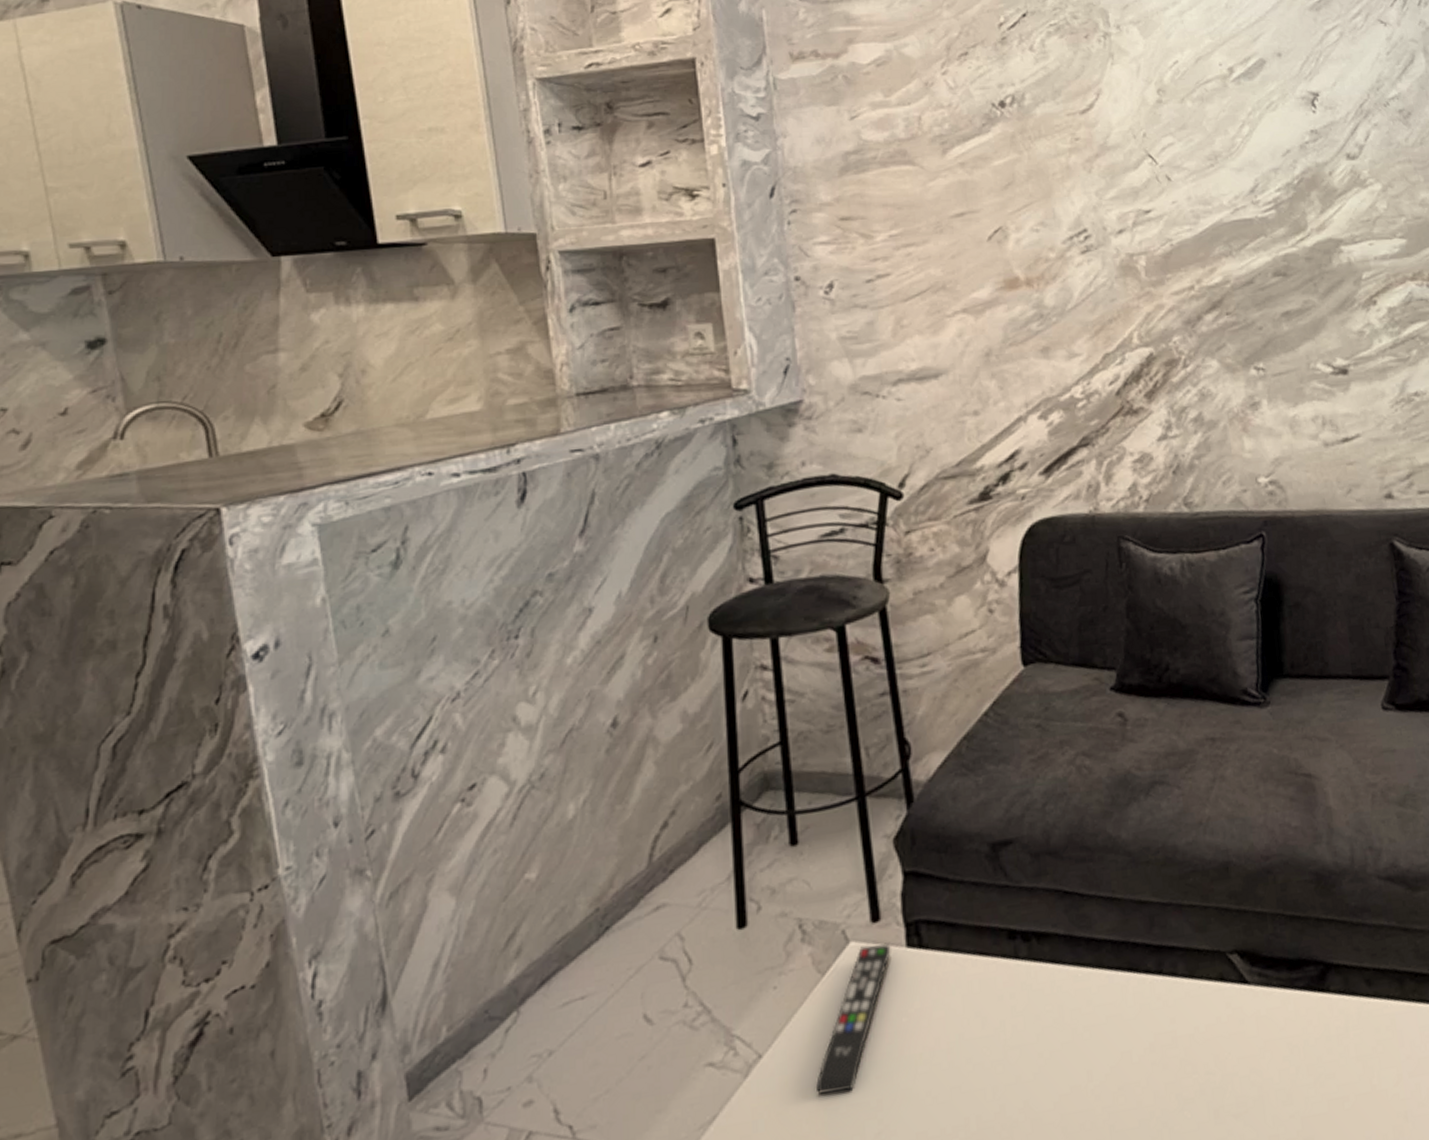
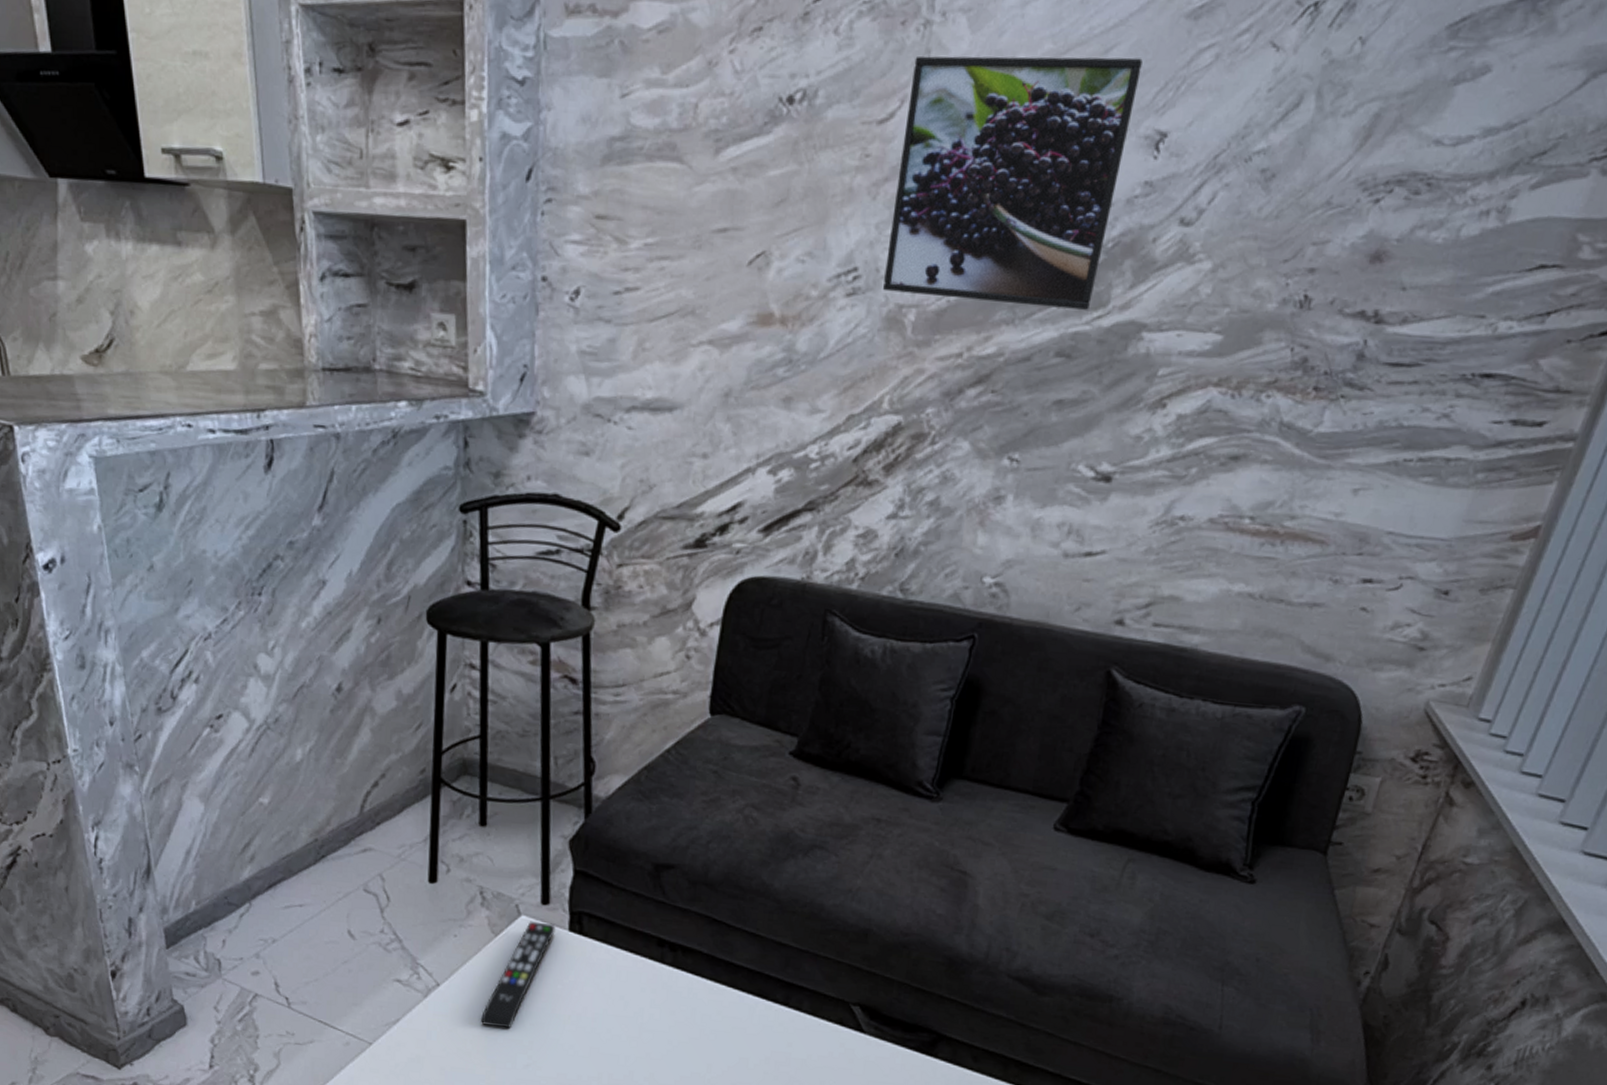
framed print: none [1101,42,1292,245] -> present [882,56,1143,310]

